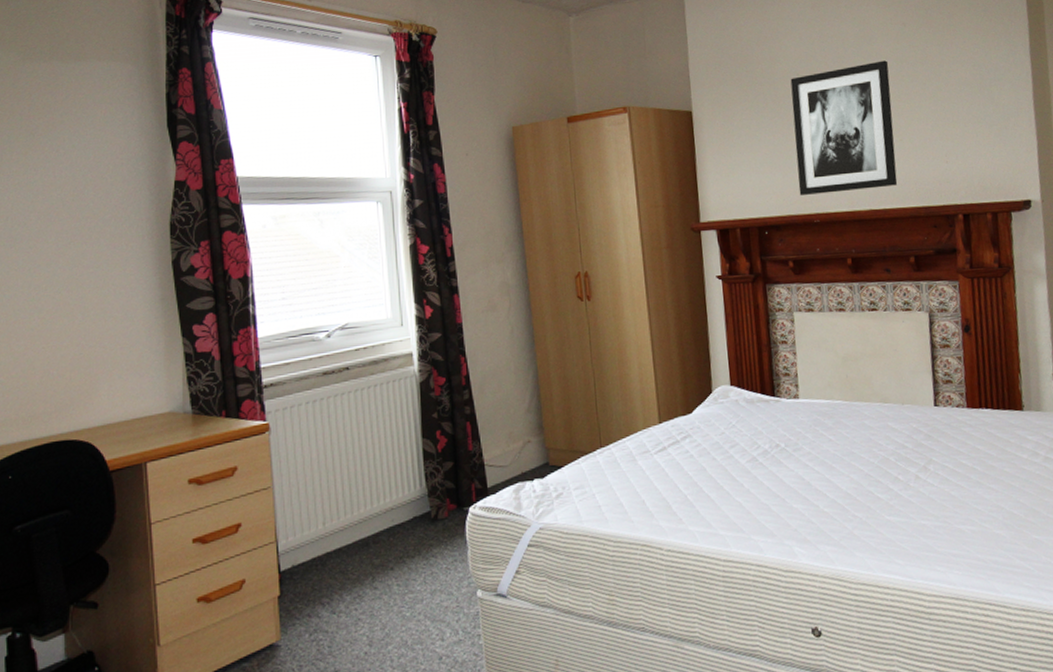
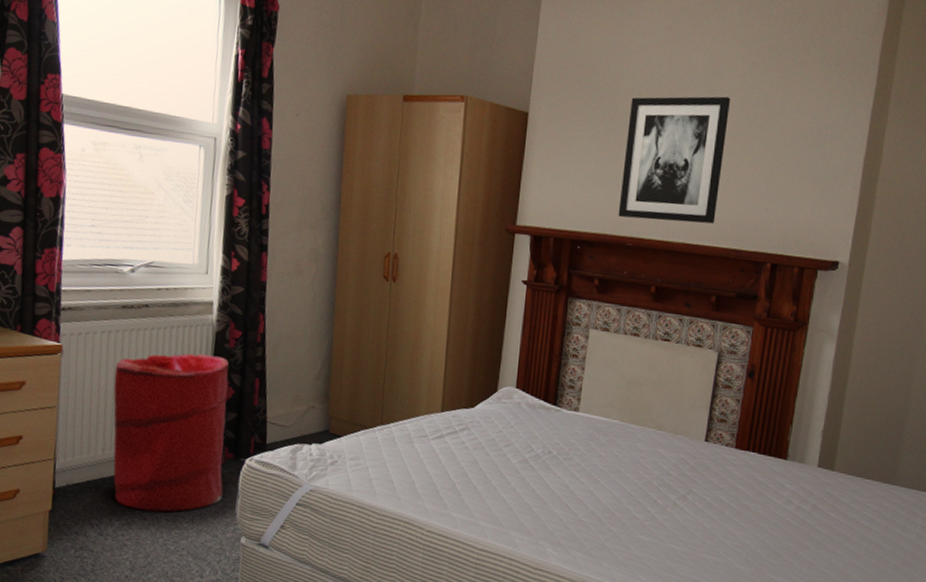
laundry hamper: none [324,406,451,580] -> present [113,353,229,512]

